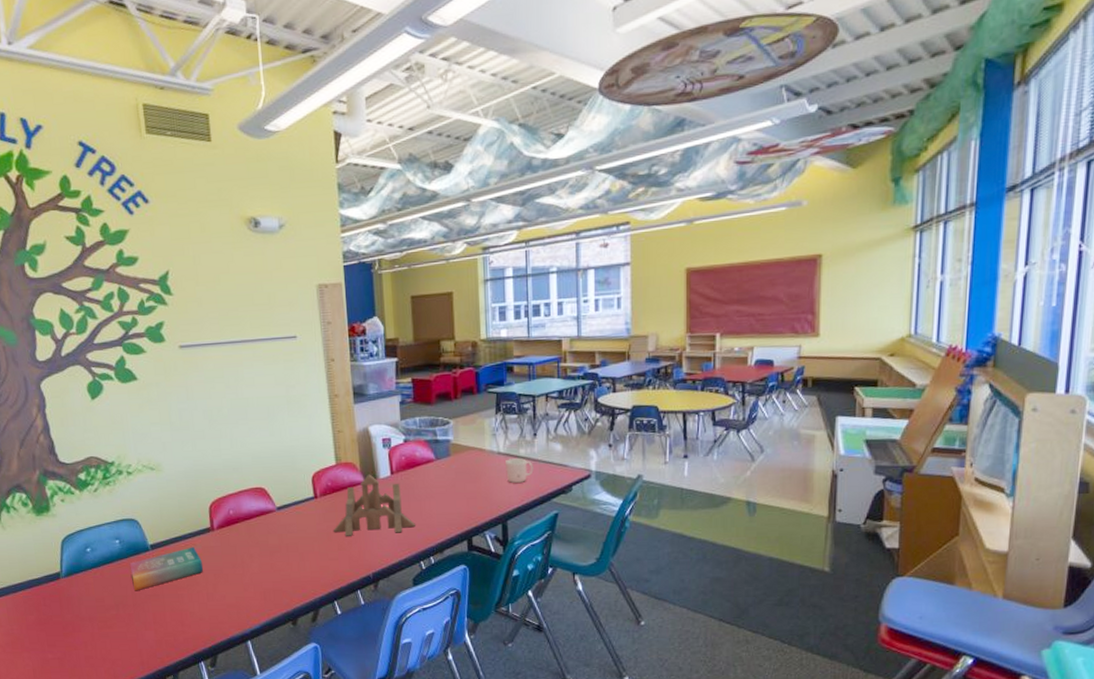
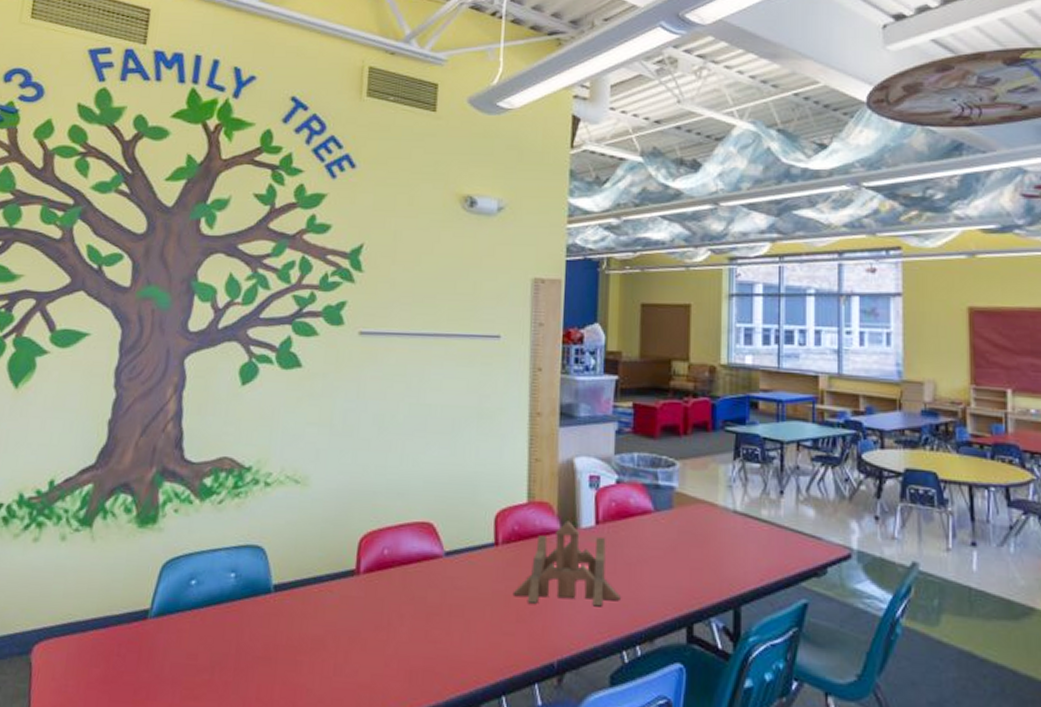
book: present [129,546,203,591] -> none [239,594,336,649]
mug: present [504,458,534,483] -> none [741,521,778,555]

